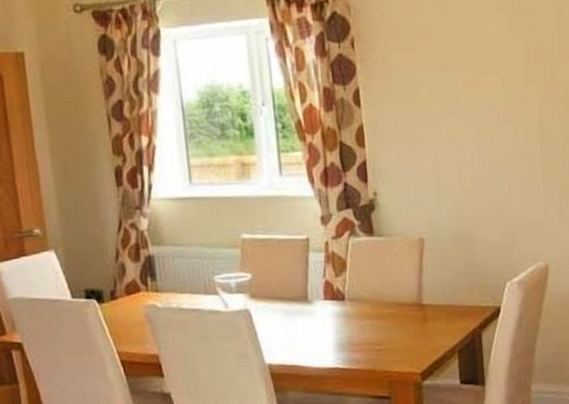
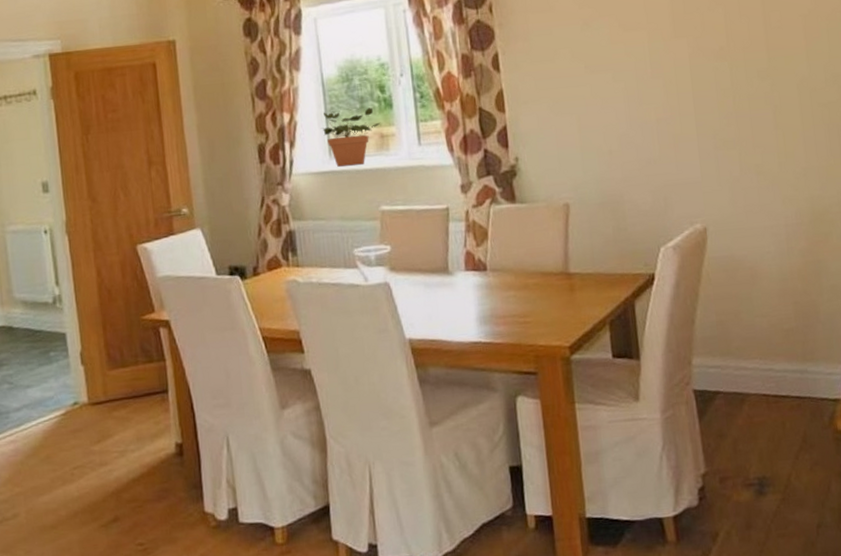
potted plant: none [181,135,242,194] -> present [322,107,381,168]

